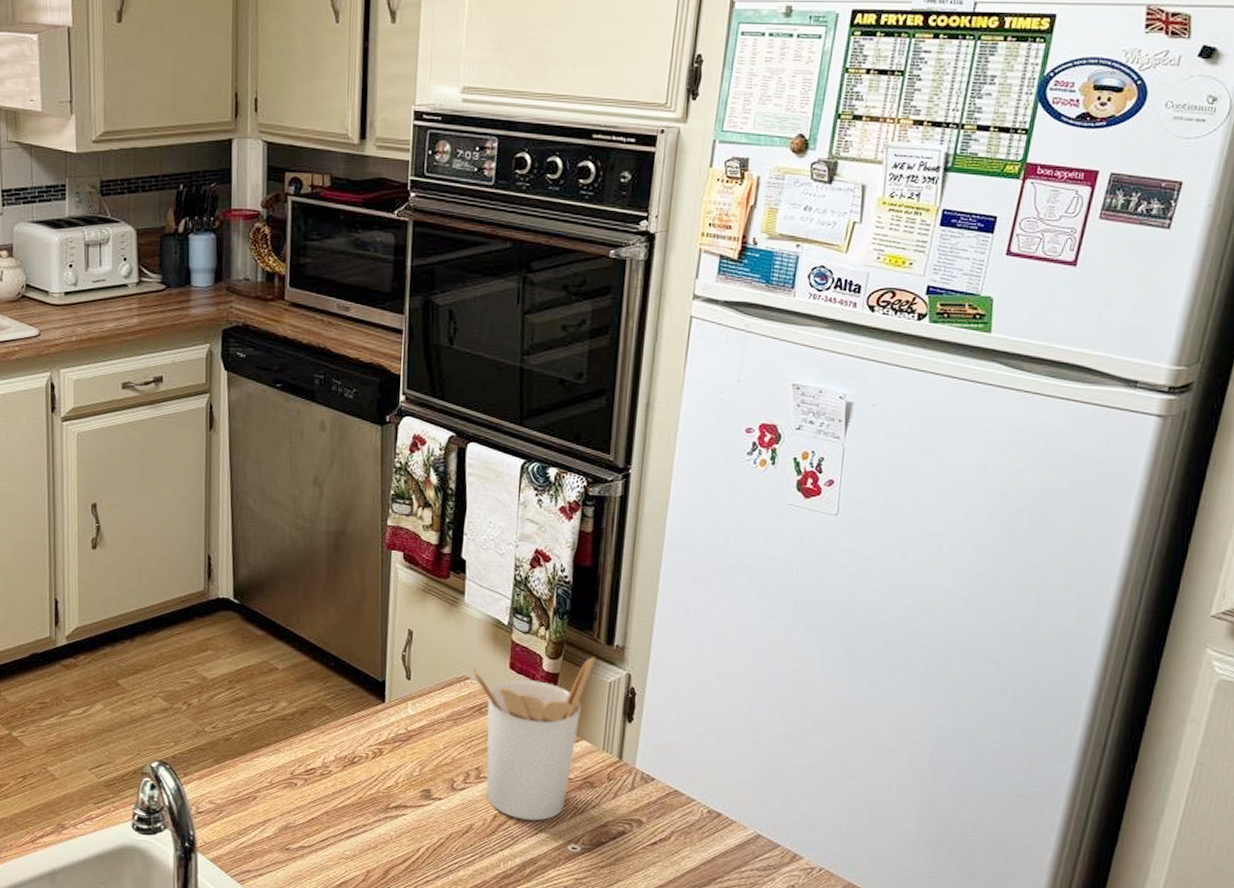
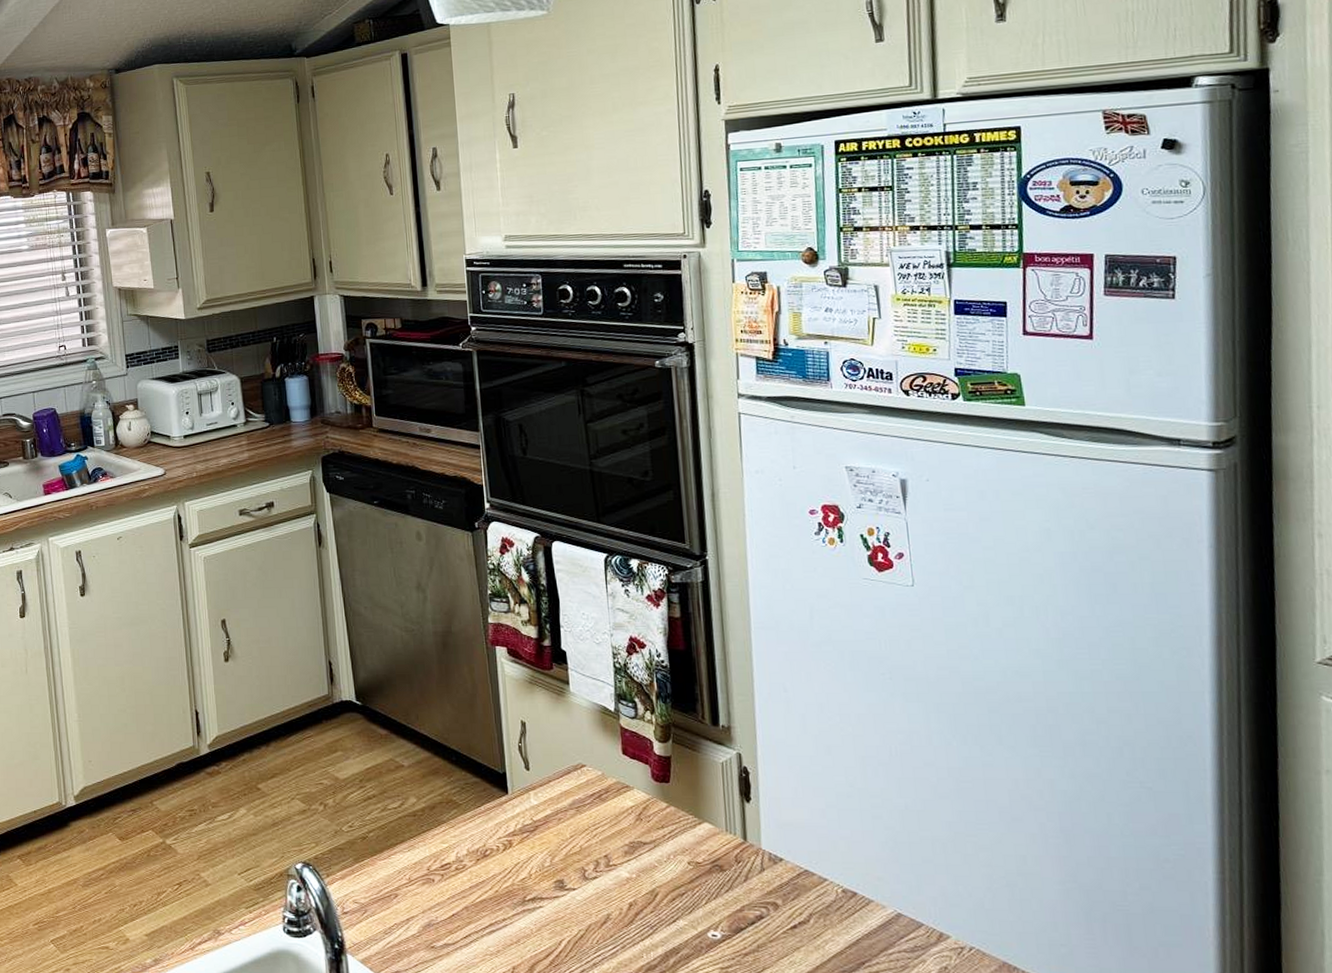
utensil holder: present [471,657,596,821] -> none [586,738,704,908]

